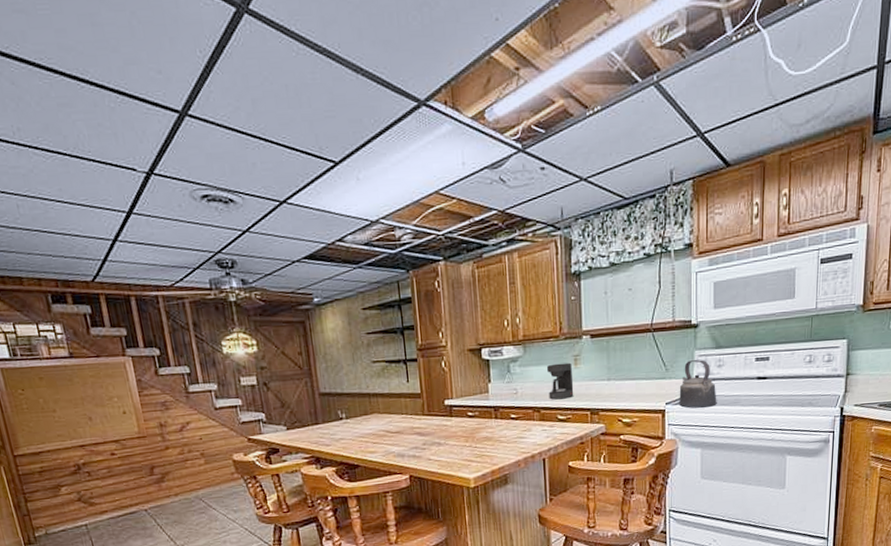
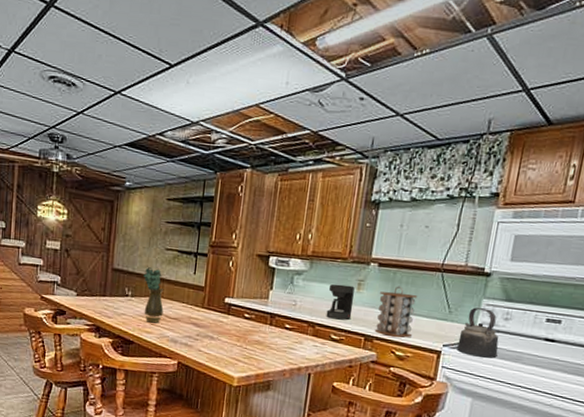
vase: none [354,382,384,442] -> present [143,265,164,324]
spice rack: none [597,354,636,406] -> present [374,286,418,338]

